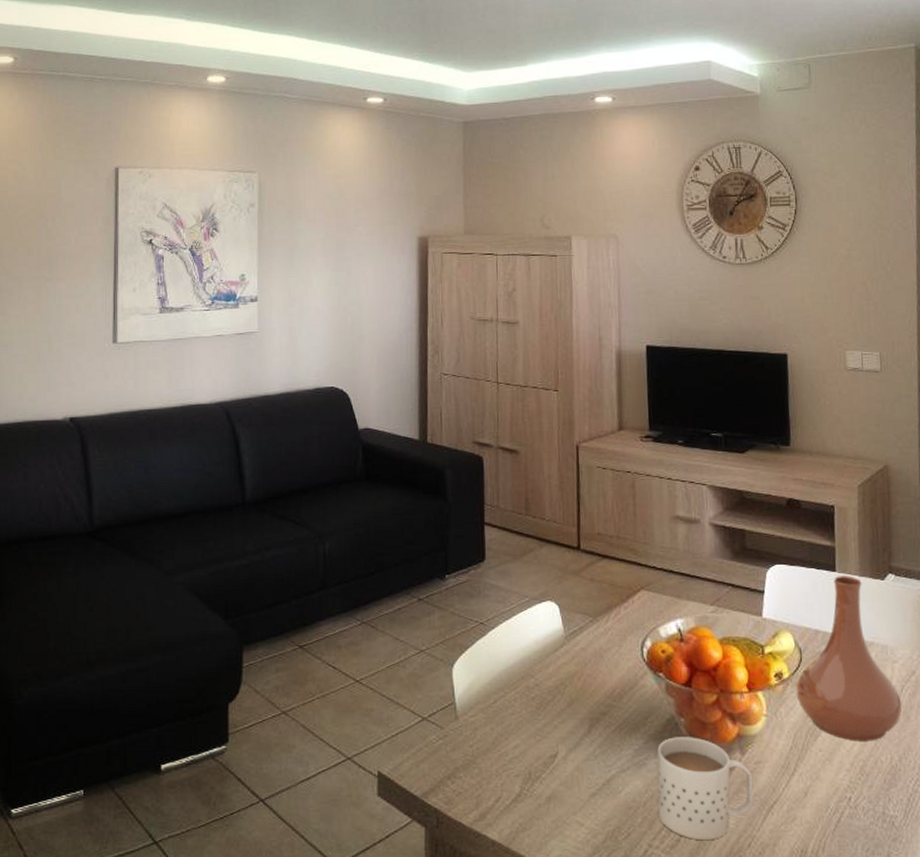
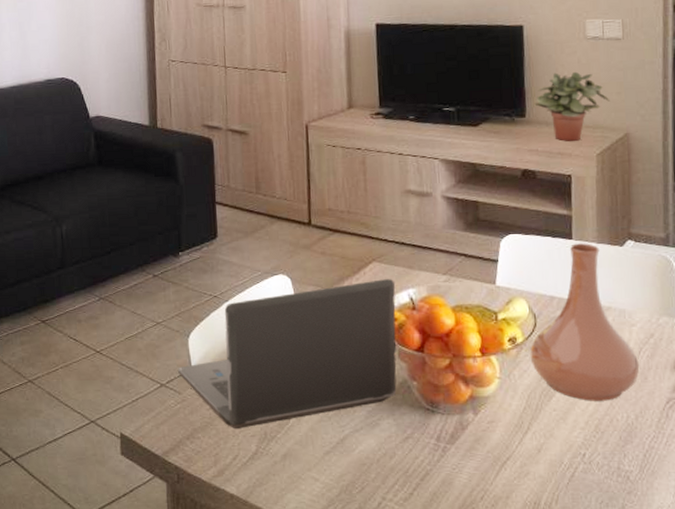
laptop computer: none [441,608,664,767] -> present [178,279,397,428]
mug: present [657,737,753,841] -> none [390,399,486,494]
potted plant: none [798,401,870,471] -> present [534,71,611,141]

